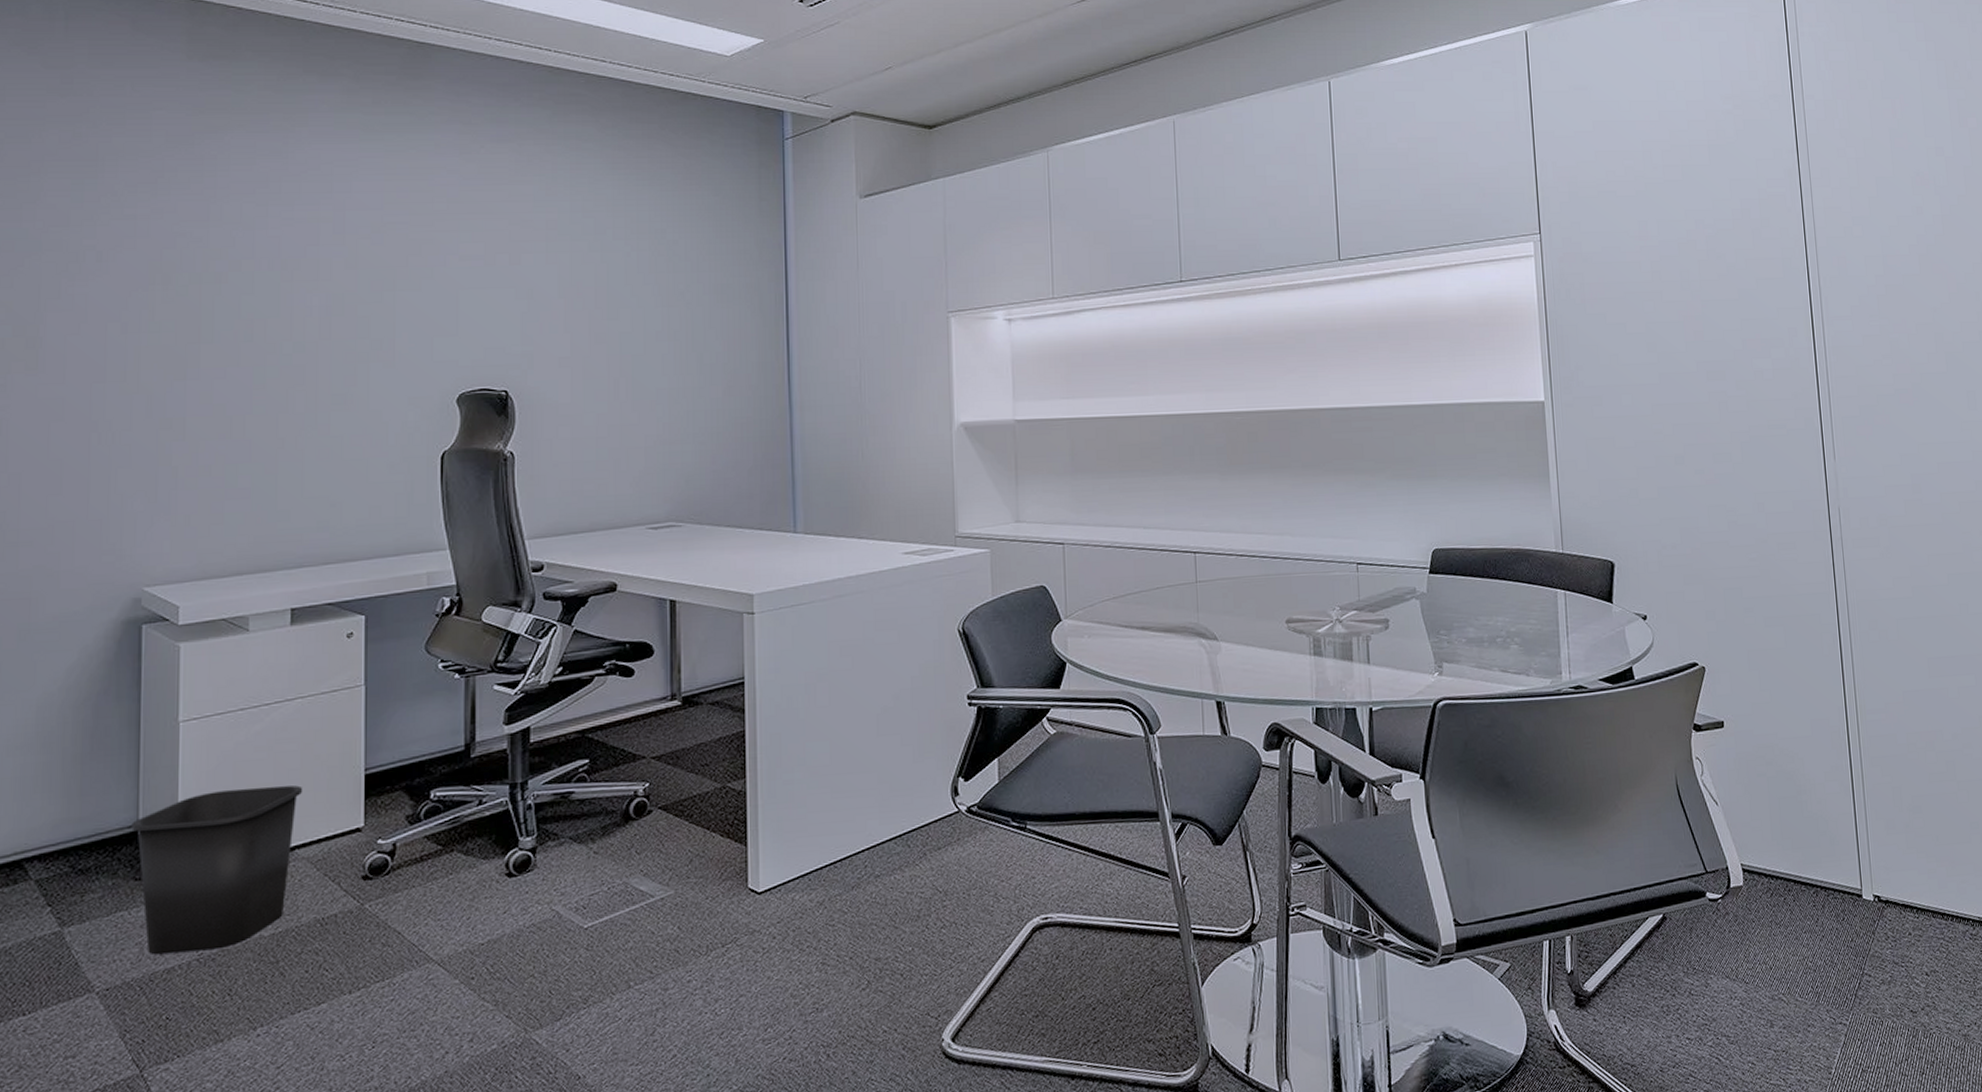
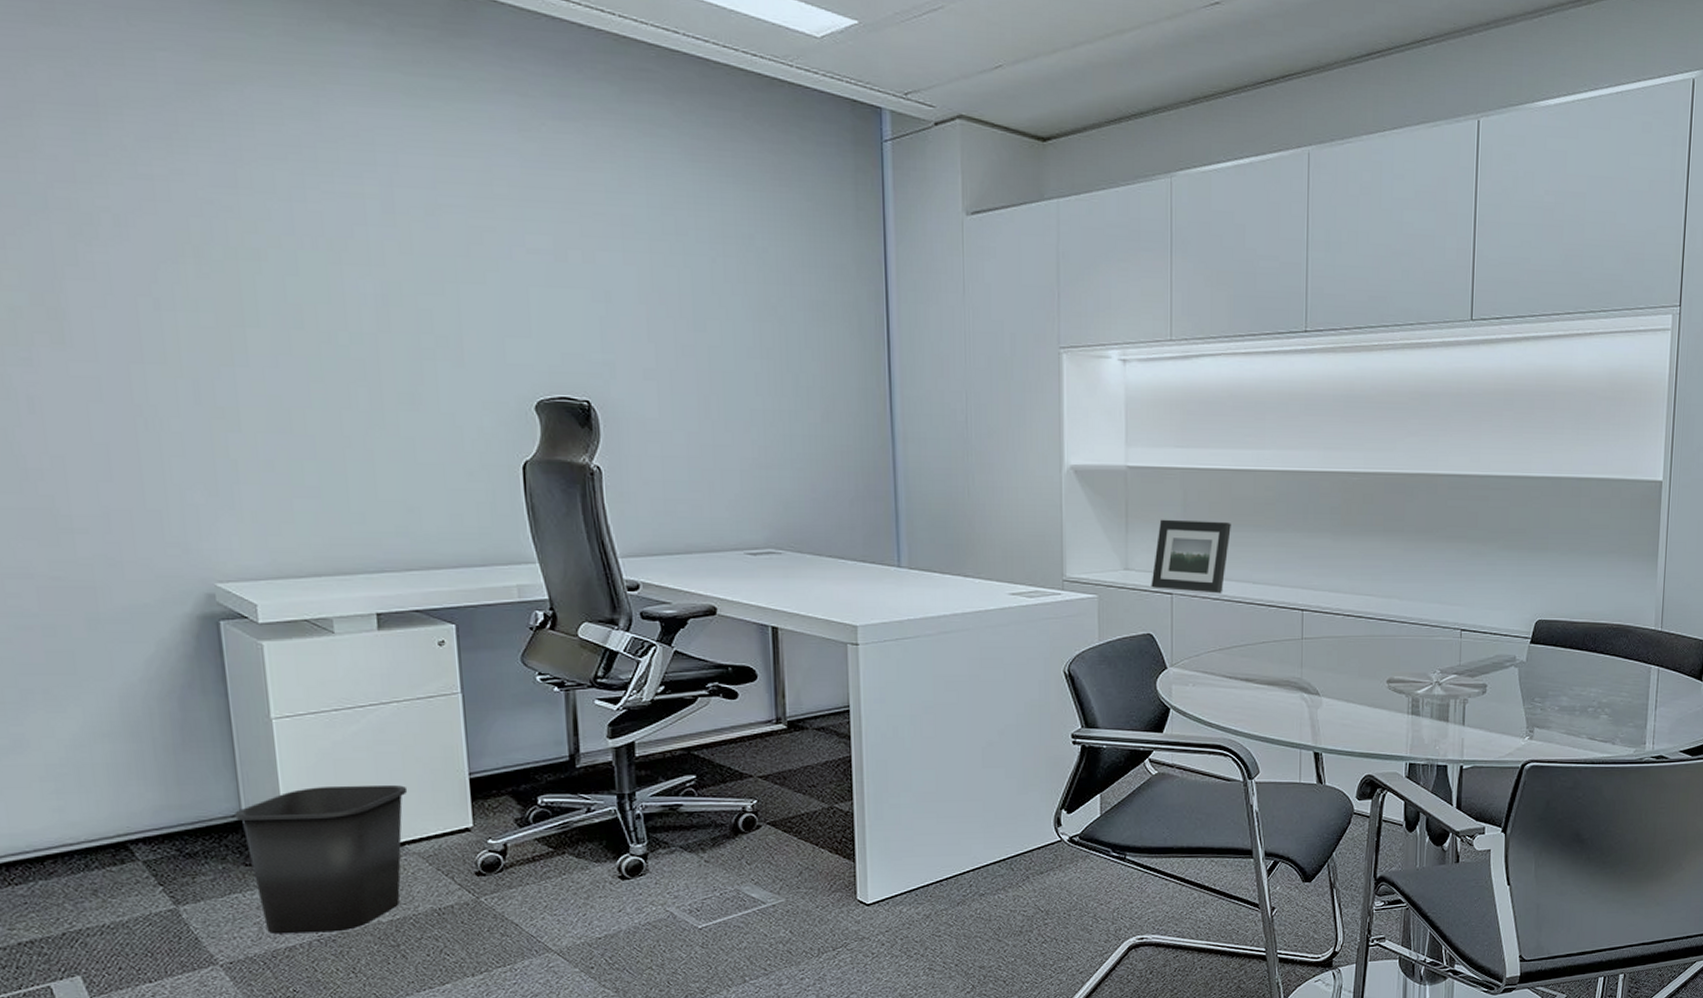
picture frame: none [1042,468,1119,541] -> present [1151,519,1231,594]

